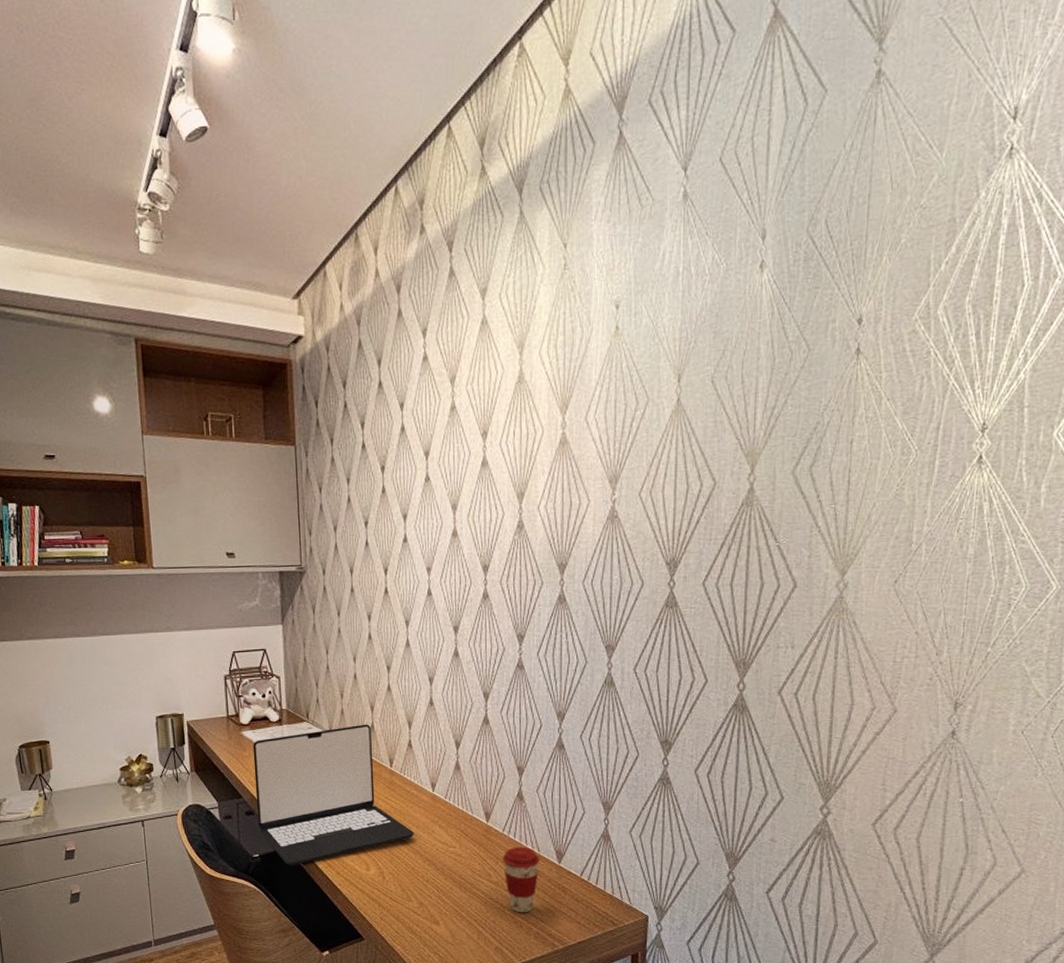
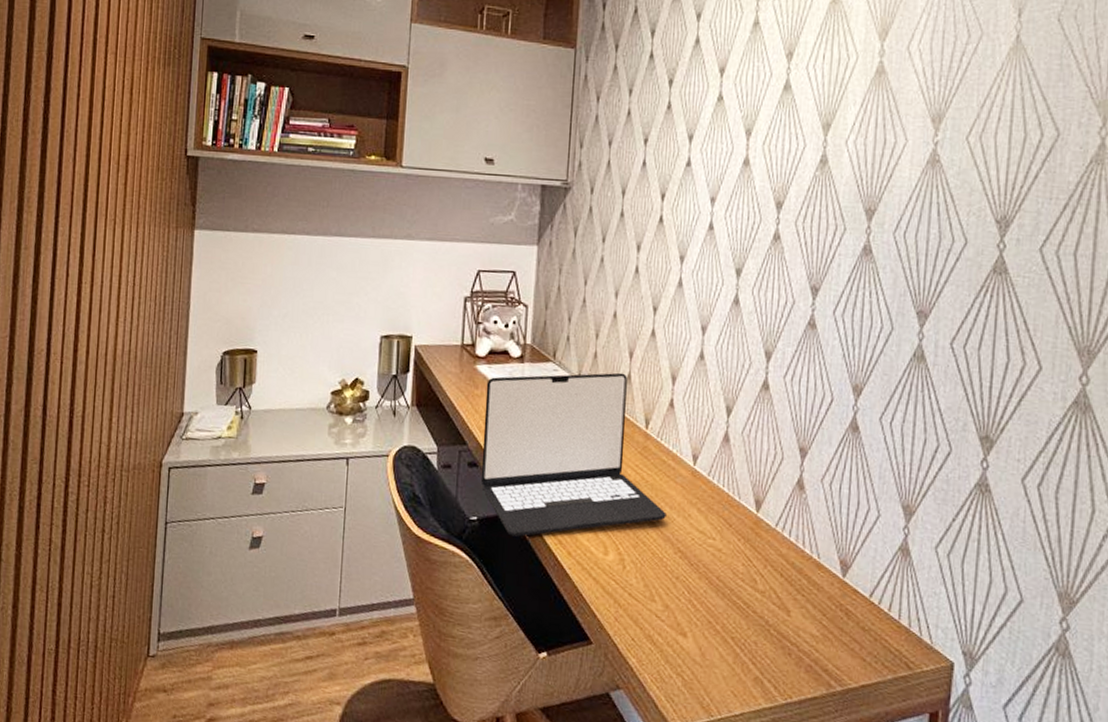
coffee cup: present [502,846,539,913] -> none [772,548,819,637]

